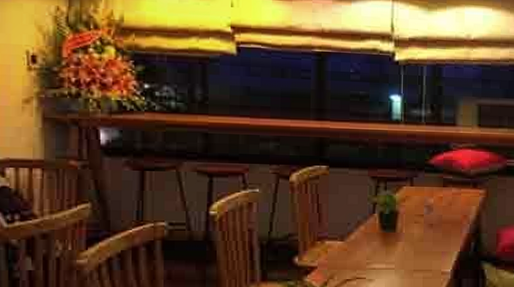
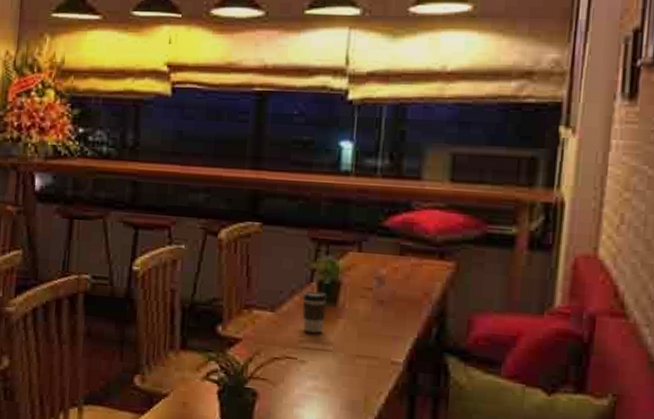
coffee cup: none [367,221,388,256] -> present [302,291,328,334]

